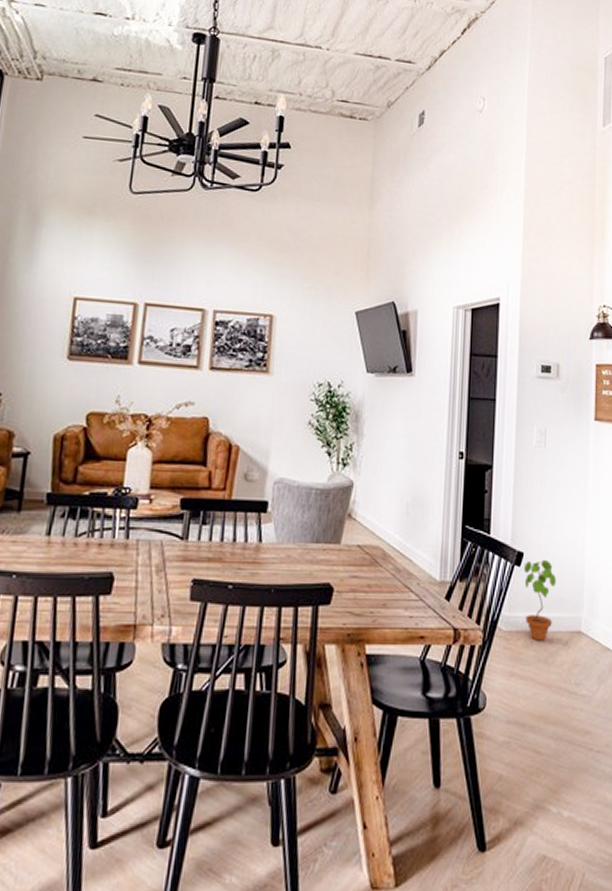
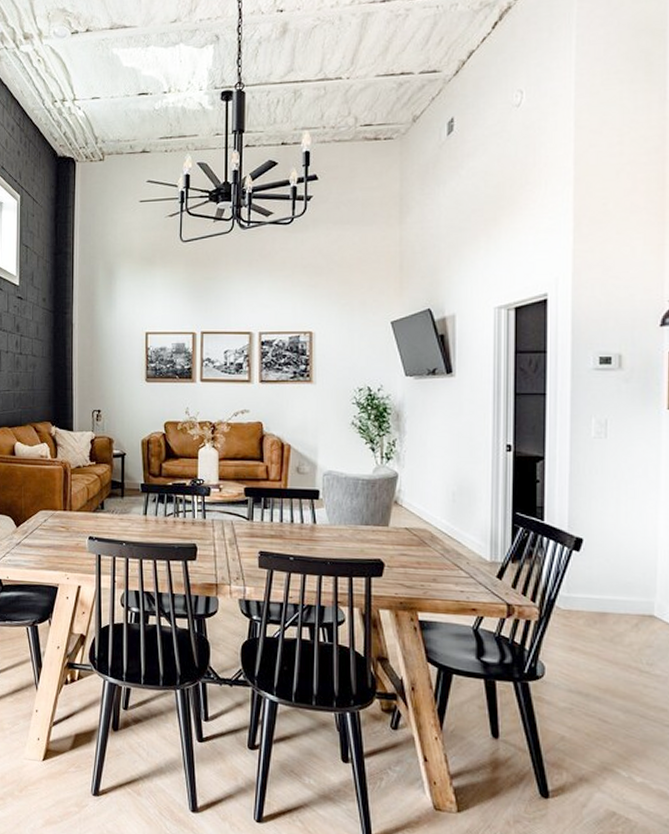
potted plant: present [523,559,557,641] -> none [583,545,624,622]

